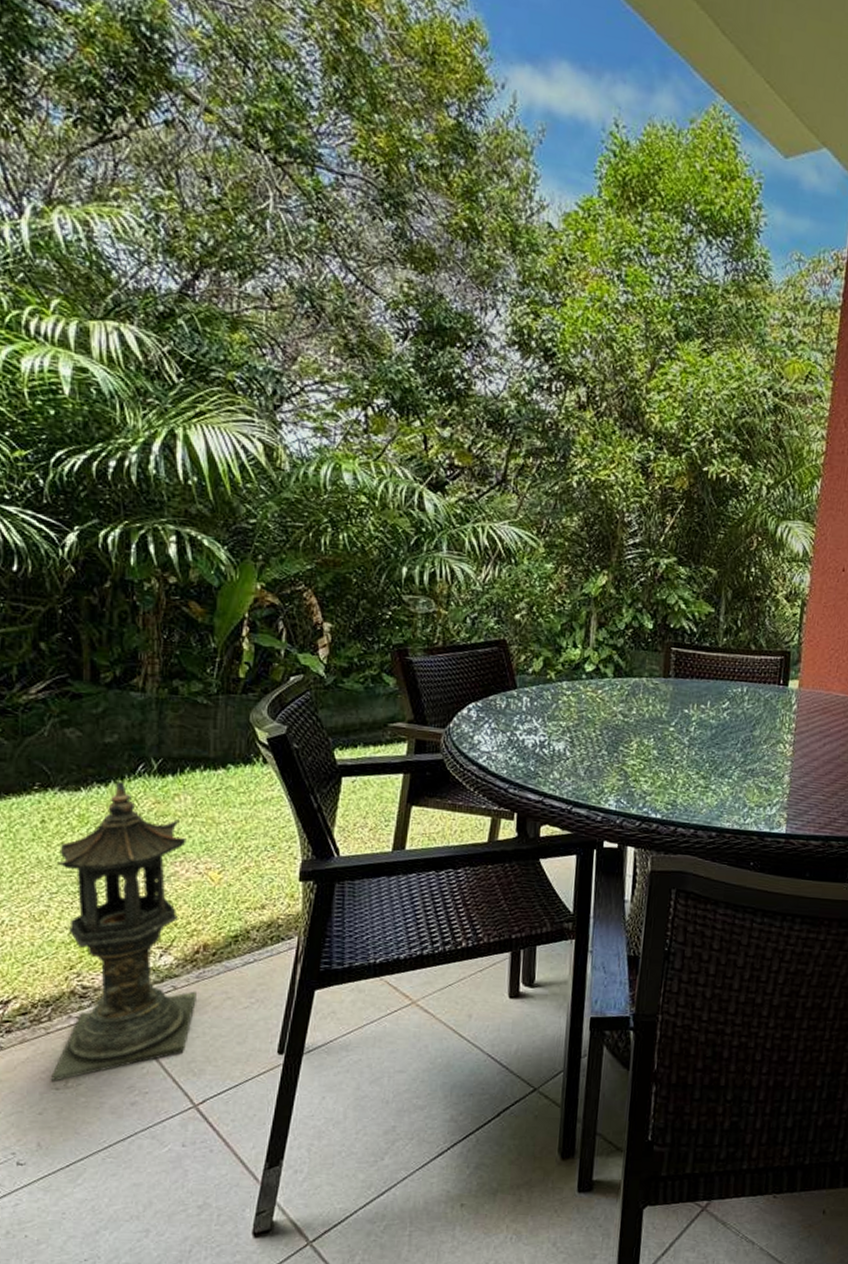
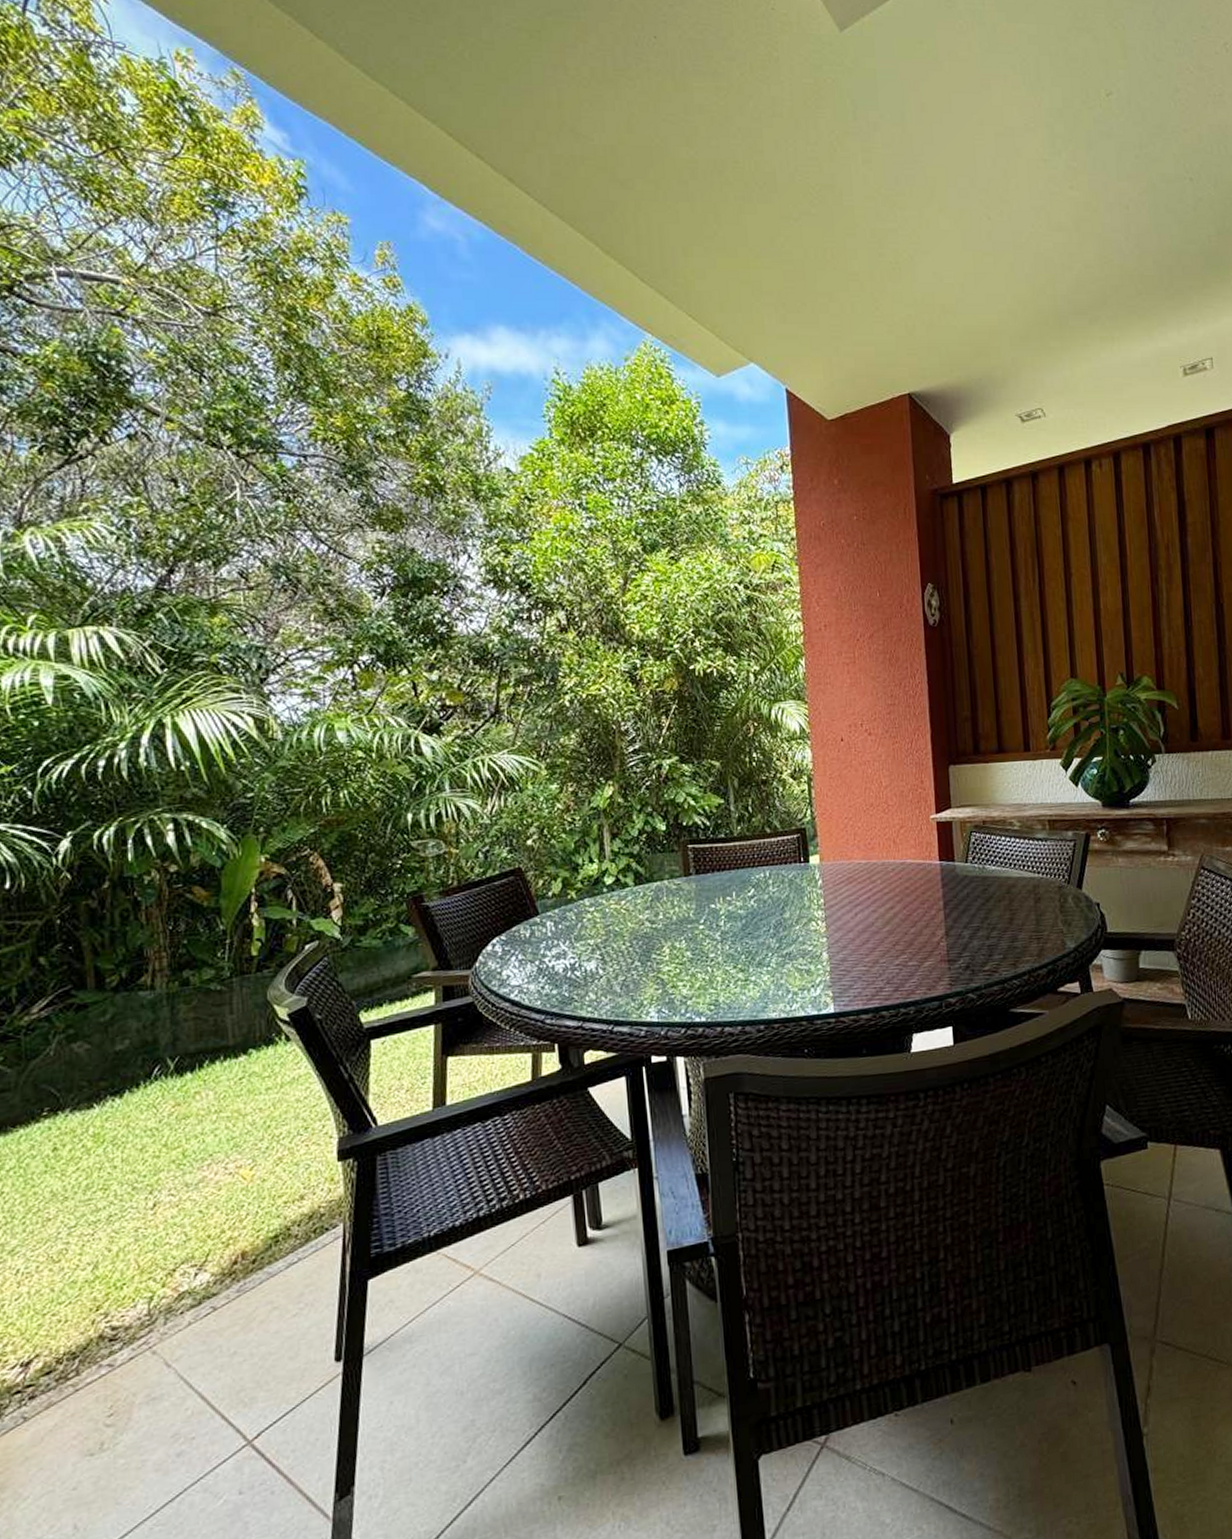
lantern: present [51,781,197,1081] -> none [74,1088,239,1447]

